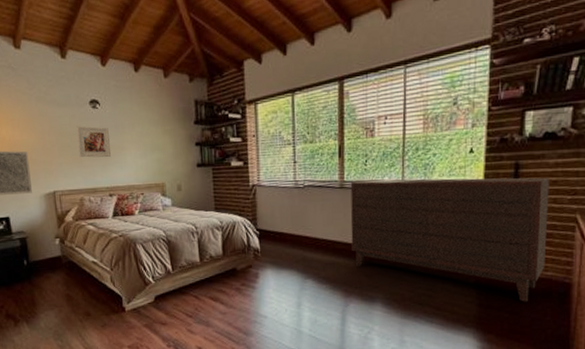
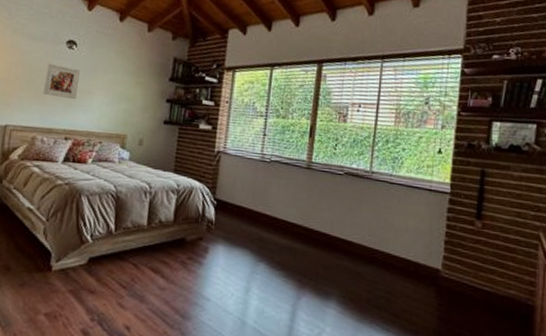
dresser: present [350,177,549,302] -> none [311,163,513,321]

